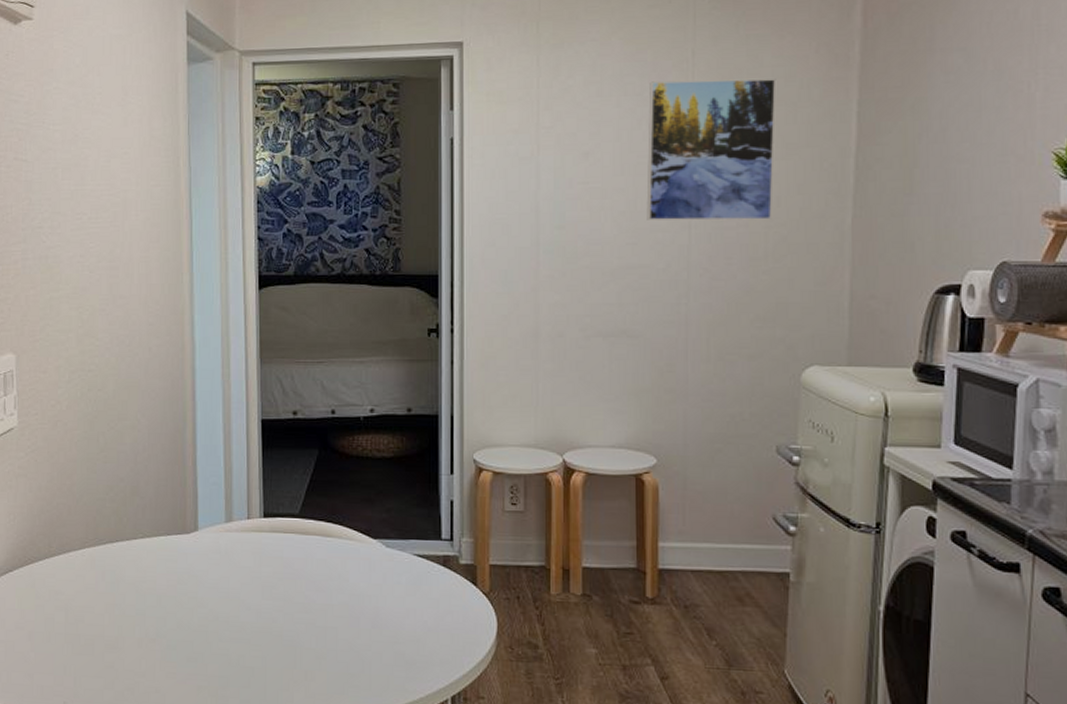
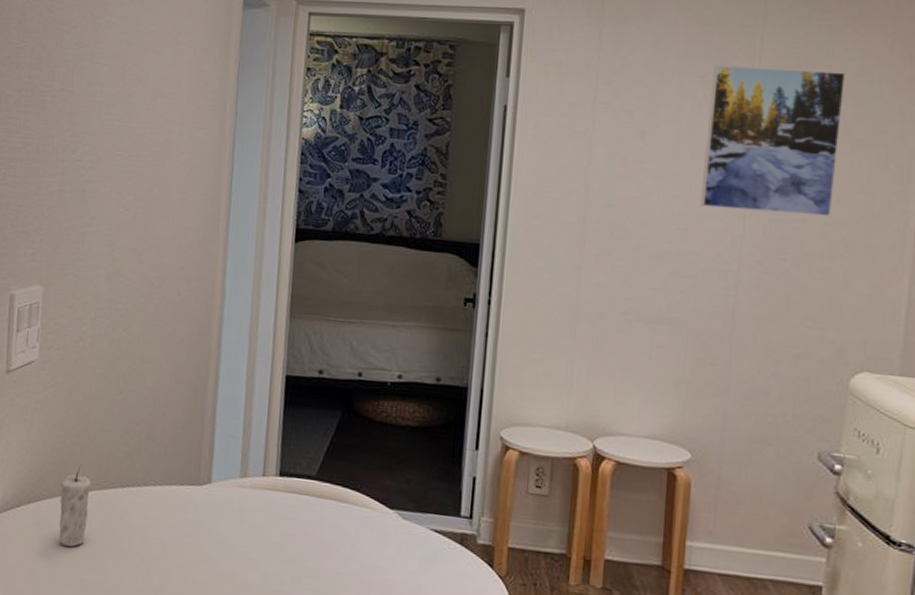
candle: none [51,525,81,605] -> present [59,465,91,547]

